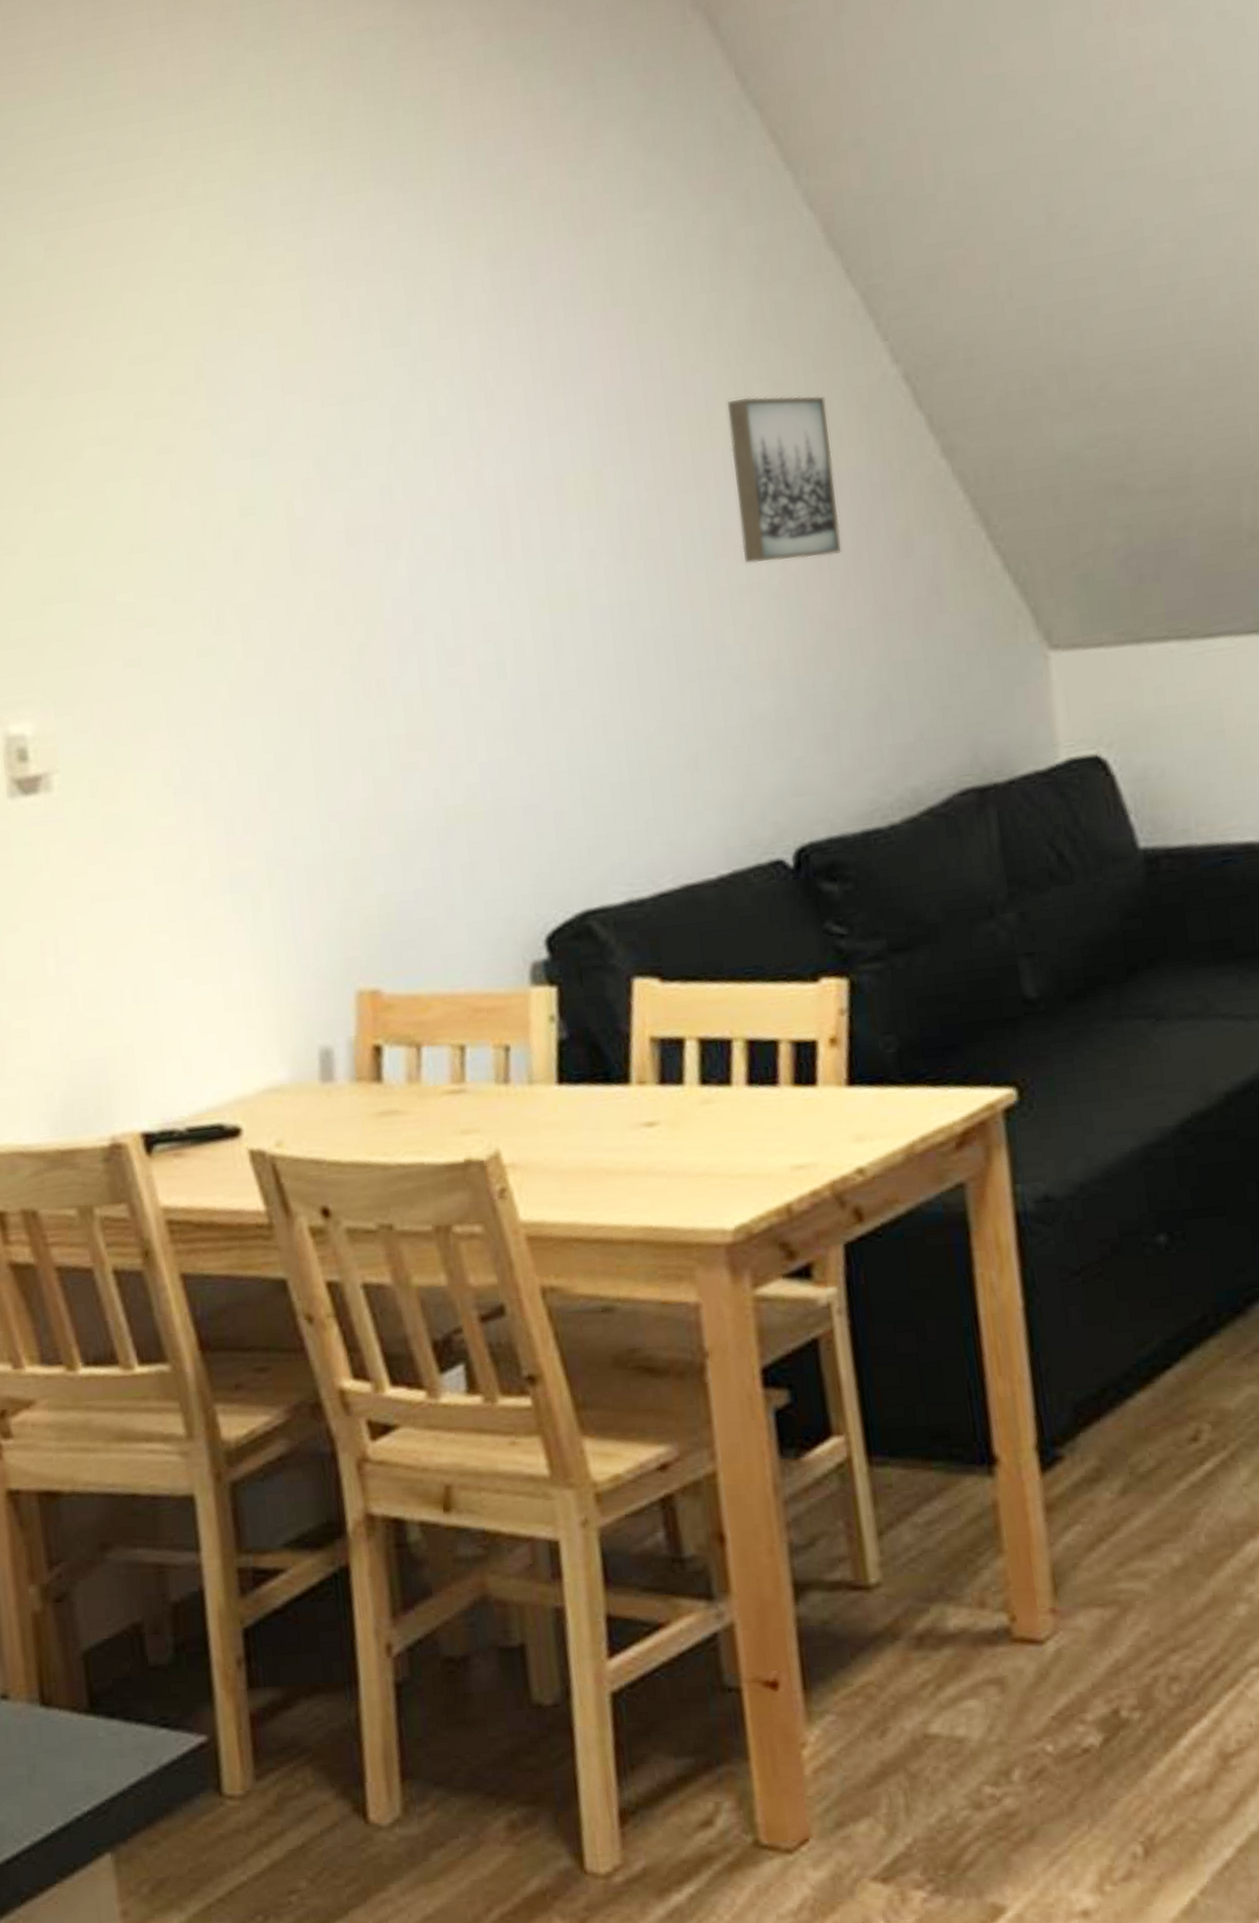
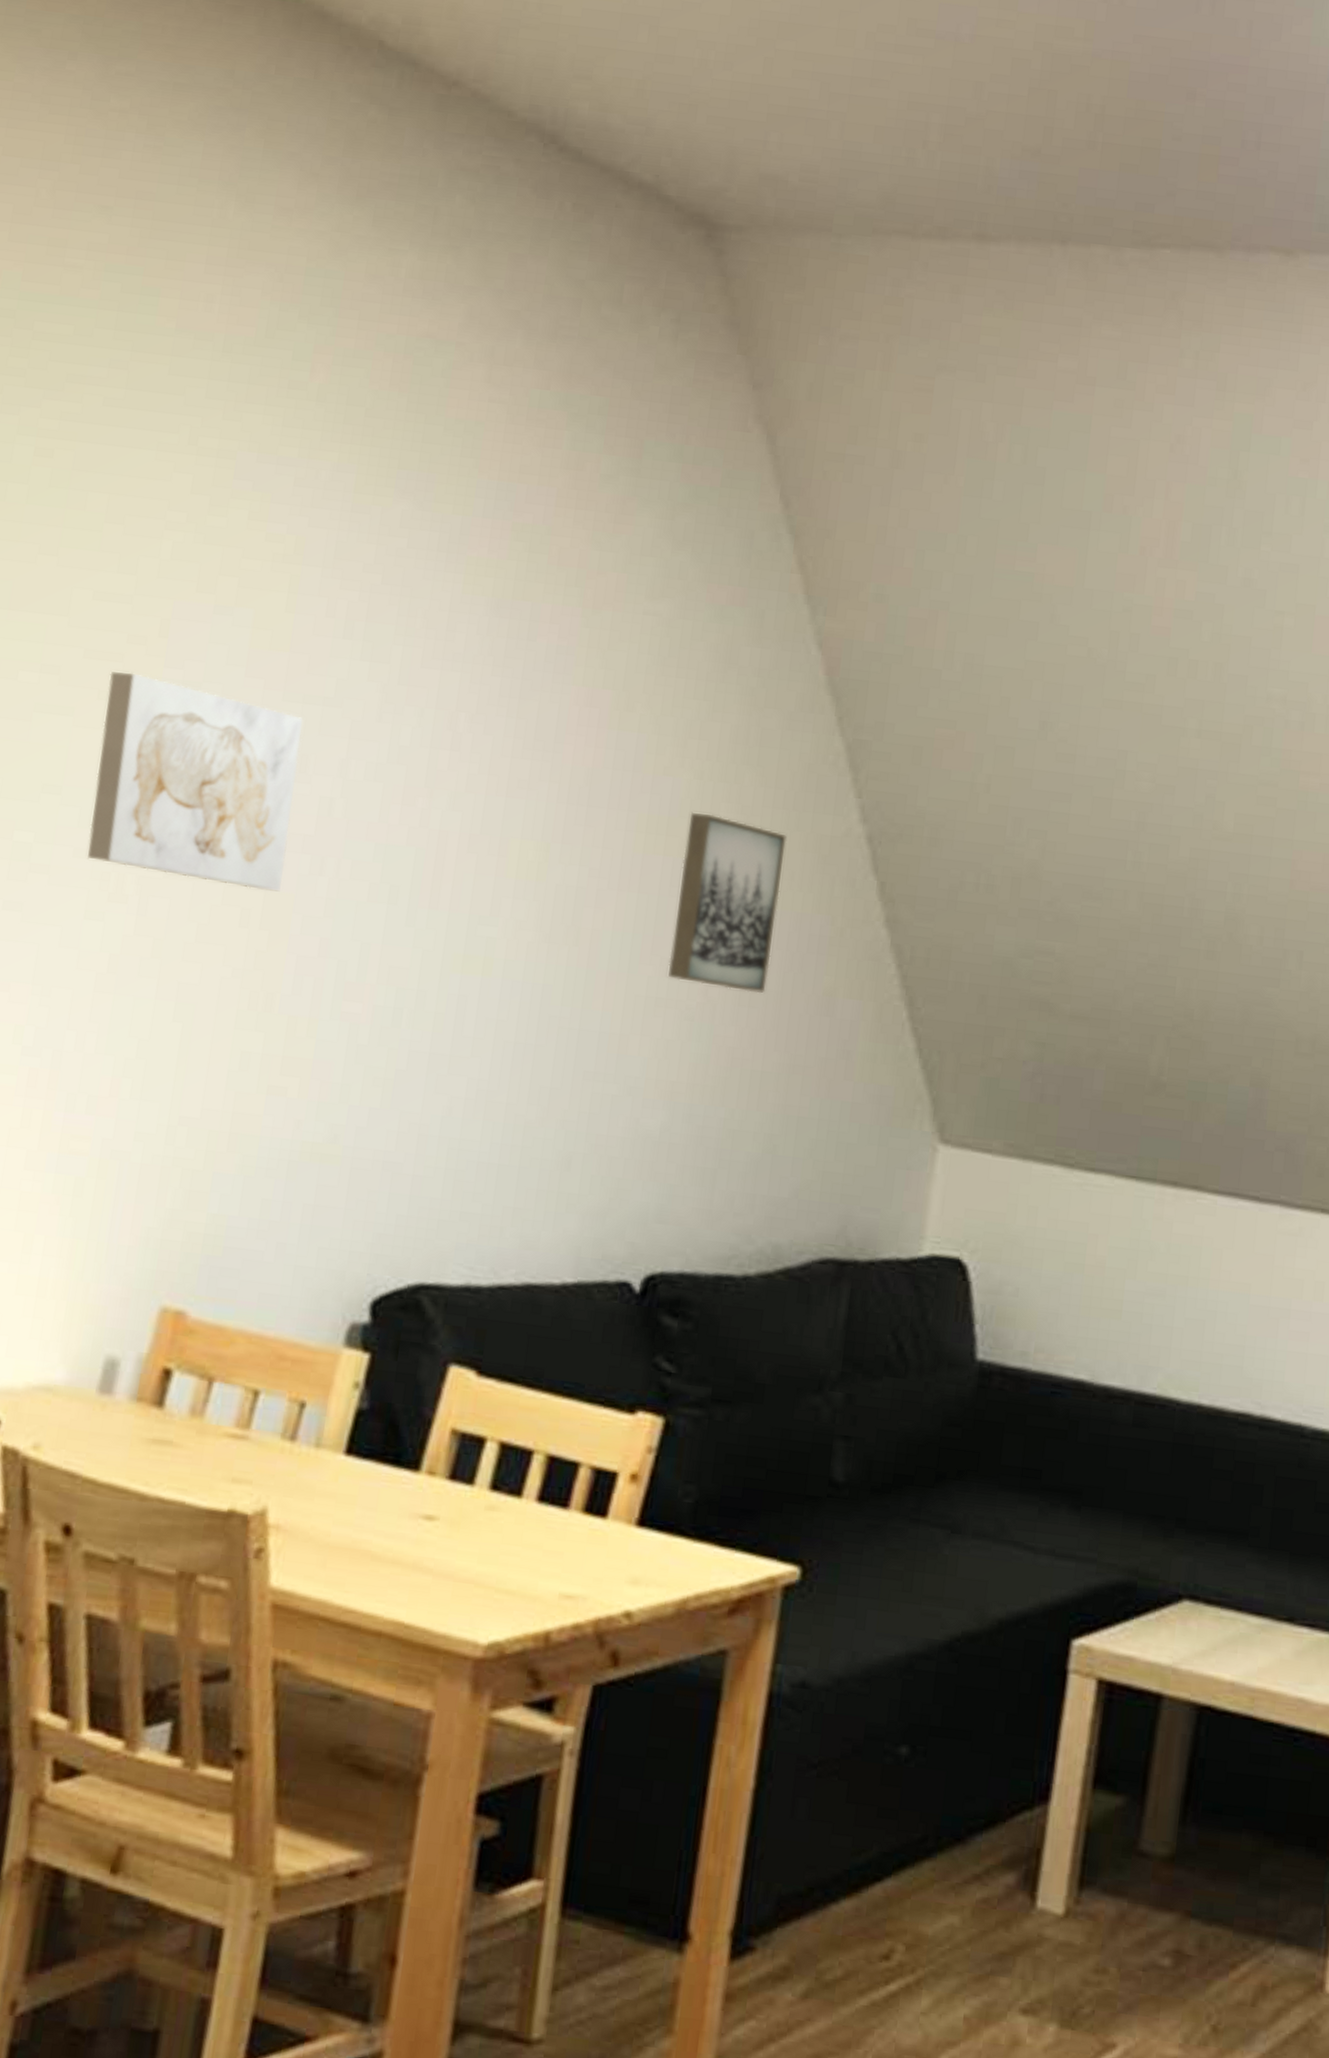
wall art: none [162,417,365,603] -> present [87,672,304,892]

